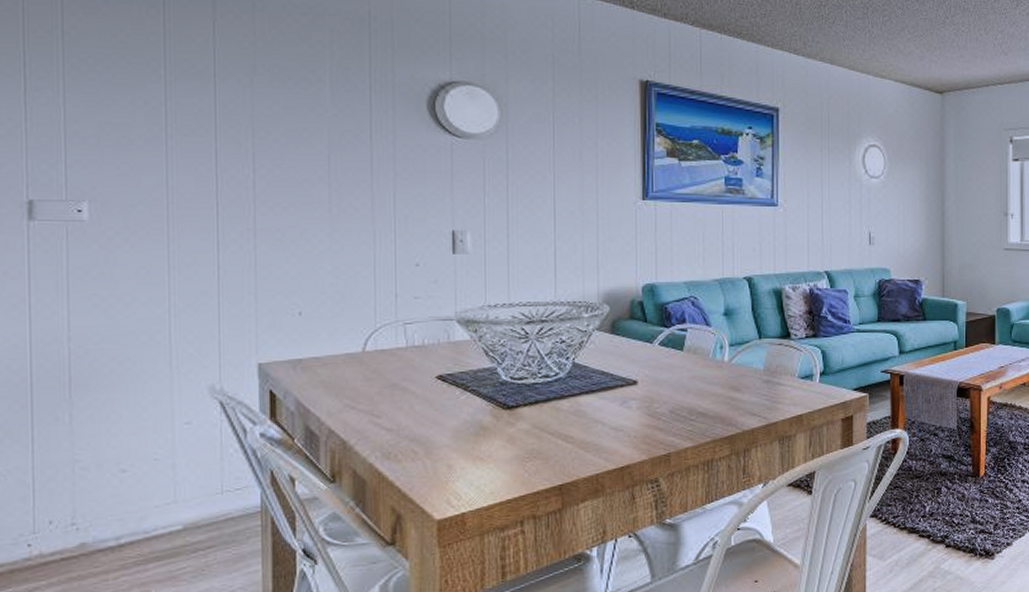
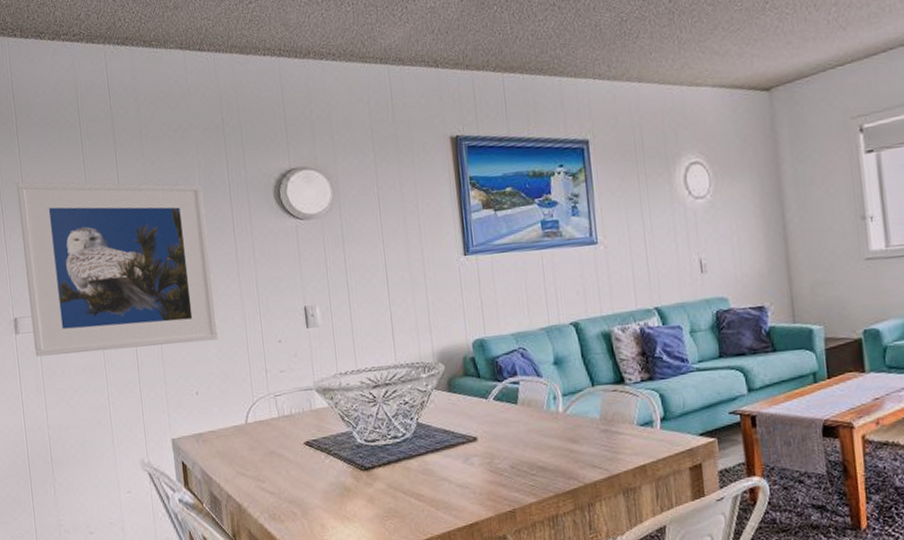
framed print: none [52,33,337,255] -> present [16,182,219,357]

